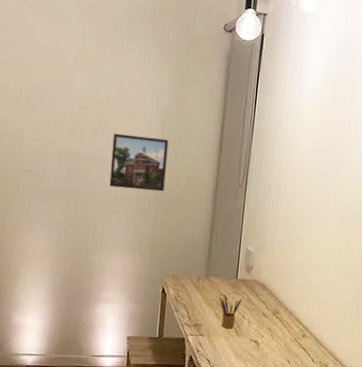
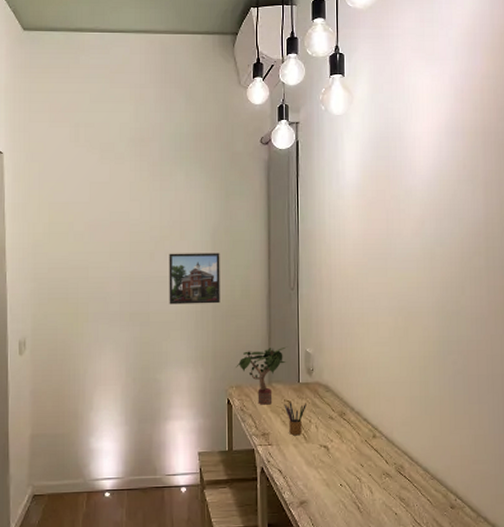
potted plant: none [174,242,230,297] -> present [236,346,288,405]

